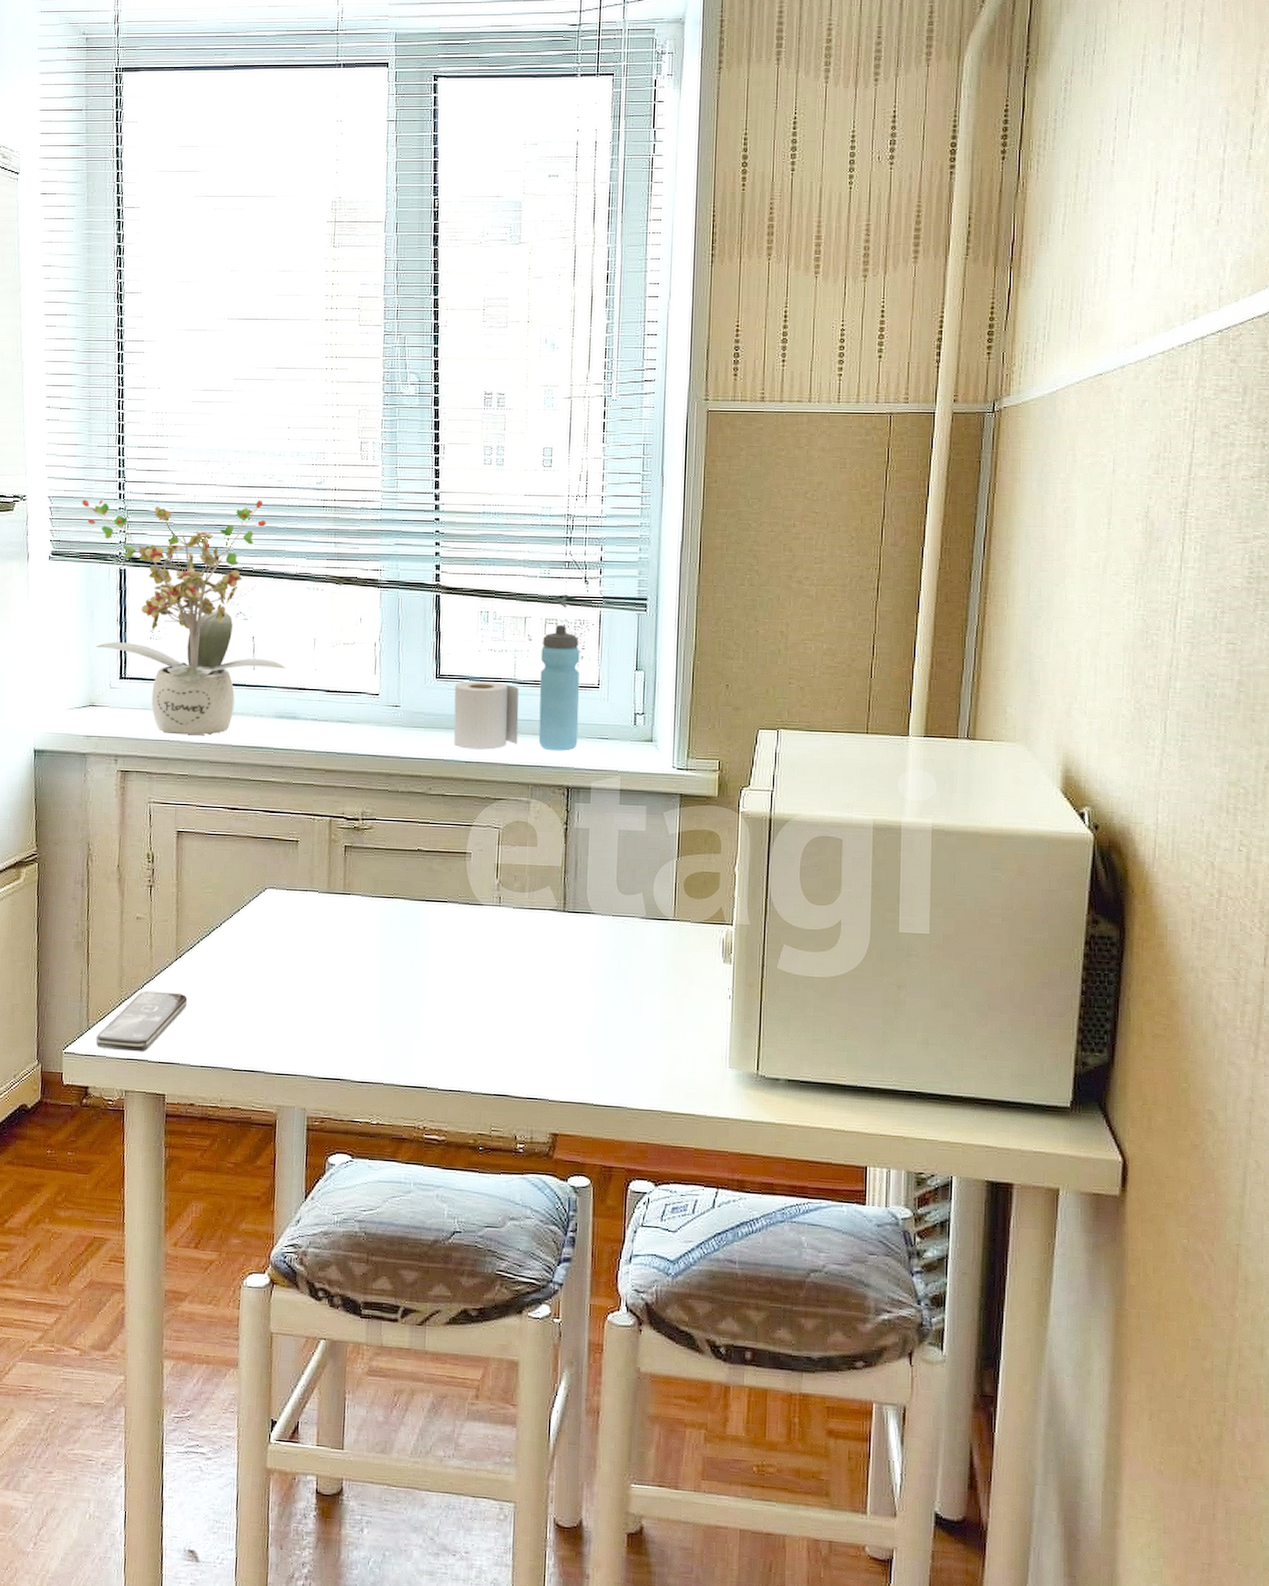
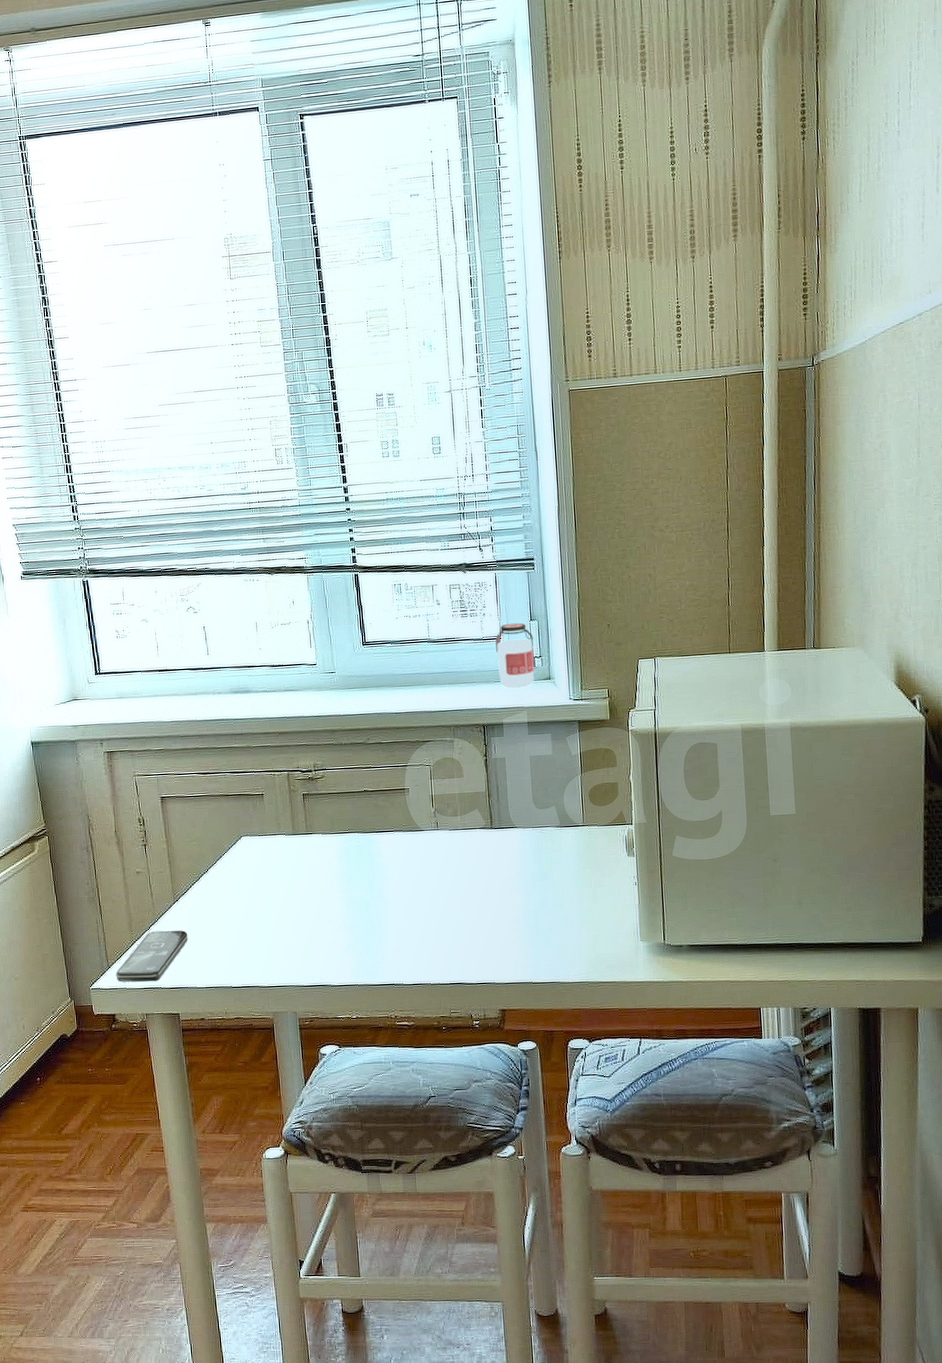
potted plant: present [82,499,286,736] -> none [42,508,235,717]
paper towel roll: present [453,681,519,750] -> none [379,643,438,702]
water bottle: present [538,624,580,751] -> none [449,588,488,696]
jar: none [592,671,638,748] -> present [495,622,535,689]

